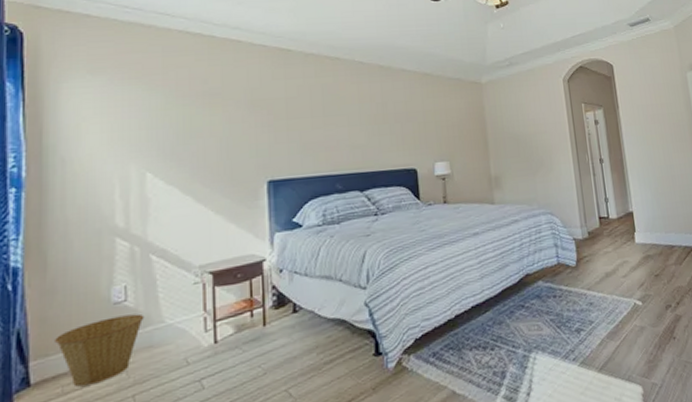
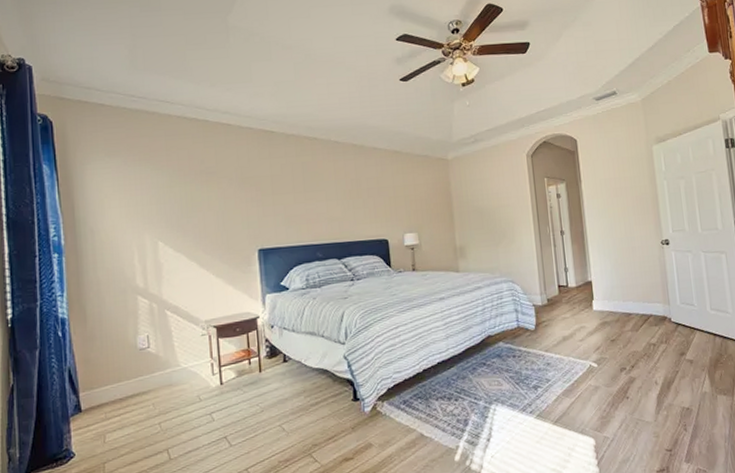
basket: present [55,313,144,387] -> none [97,358,164,414]

